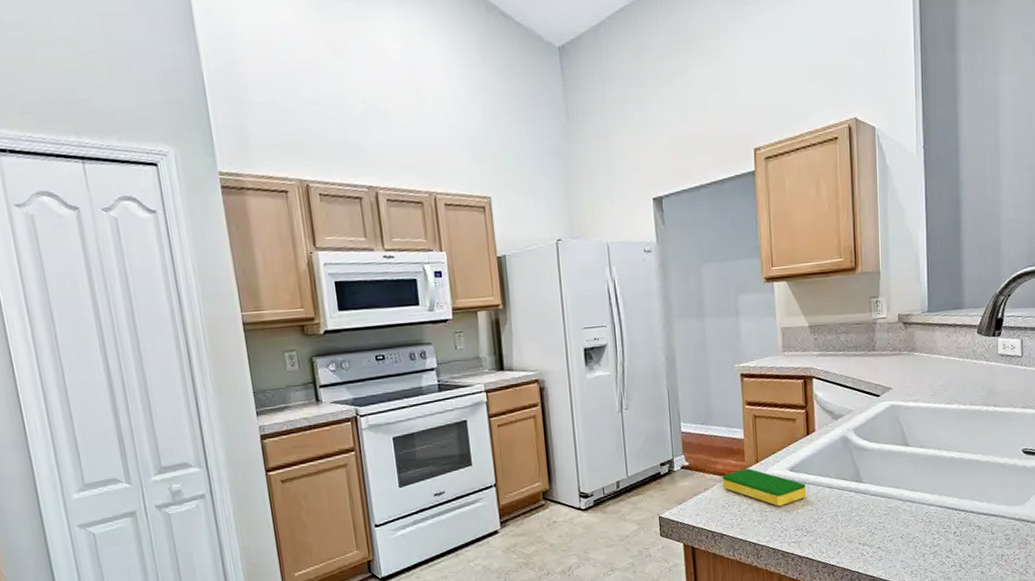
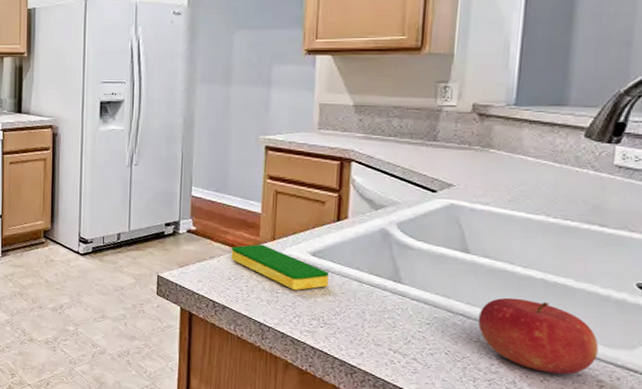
fruit: none [920,477,1003,537] -> present [478,297,599,375]

